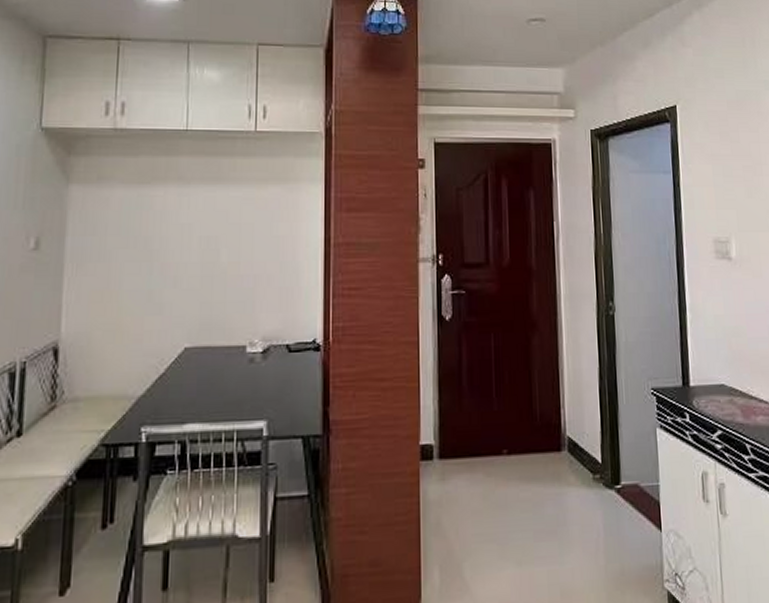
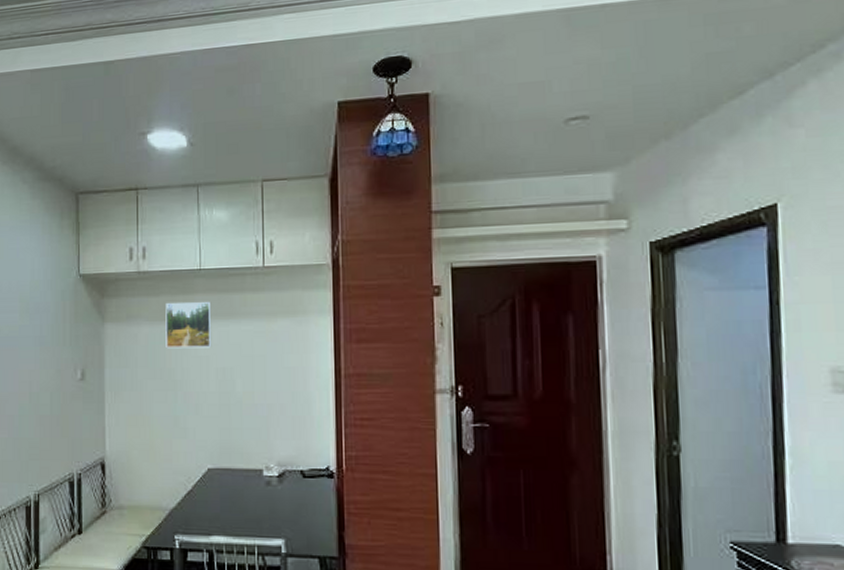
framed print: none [143,163,198,215] -> present [165,301,212,349]

